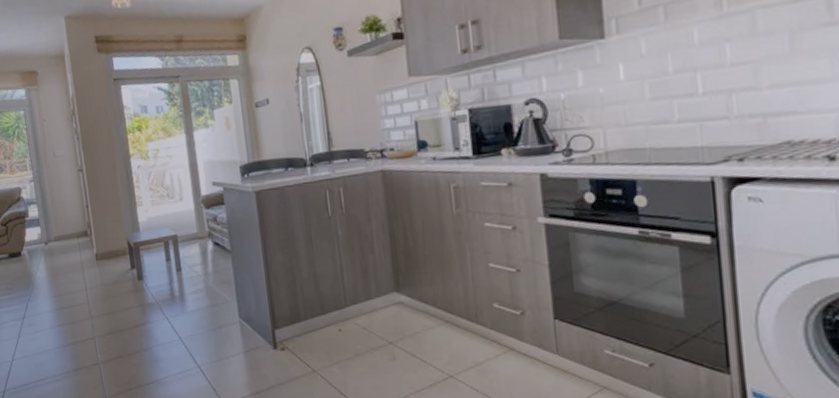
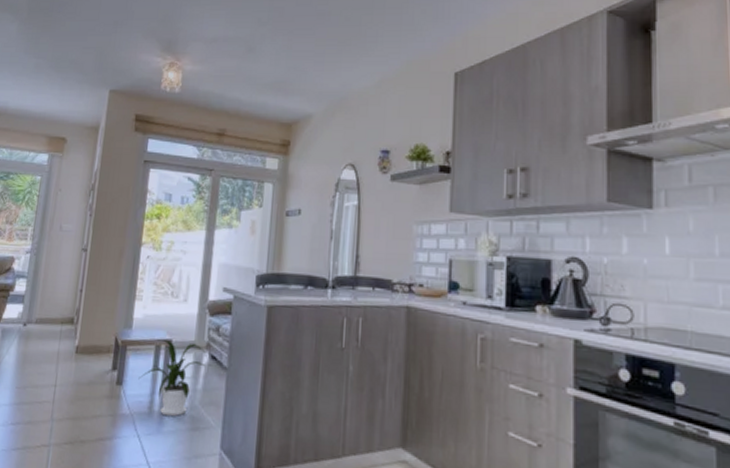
house plant: none [155,235,211,299] -> present [138,339,206,417]

